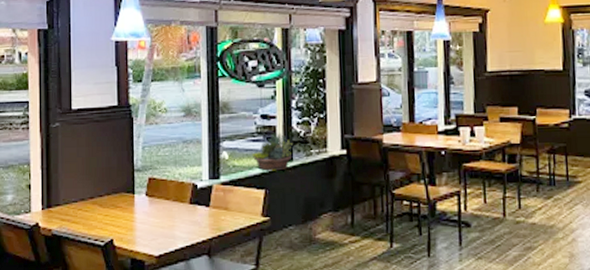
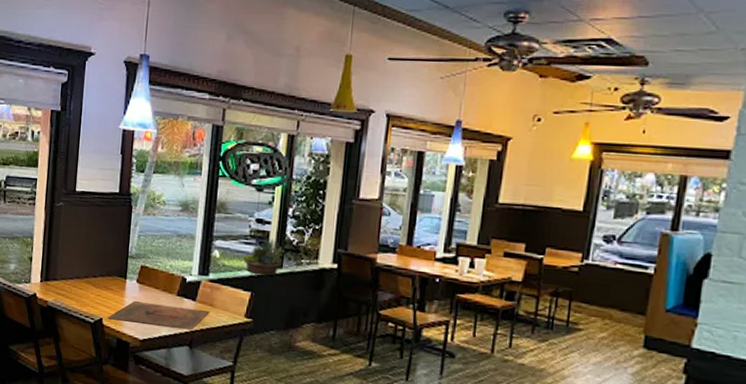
placemat: none [119,215,225,239] -> present [108,301,210,331]

